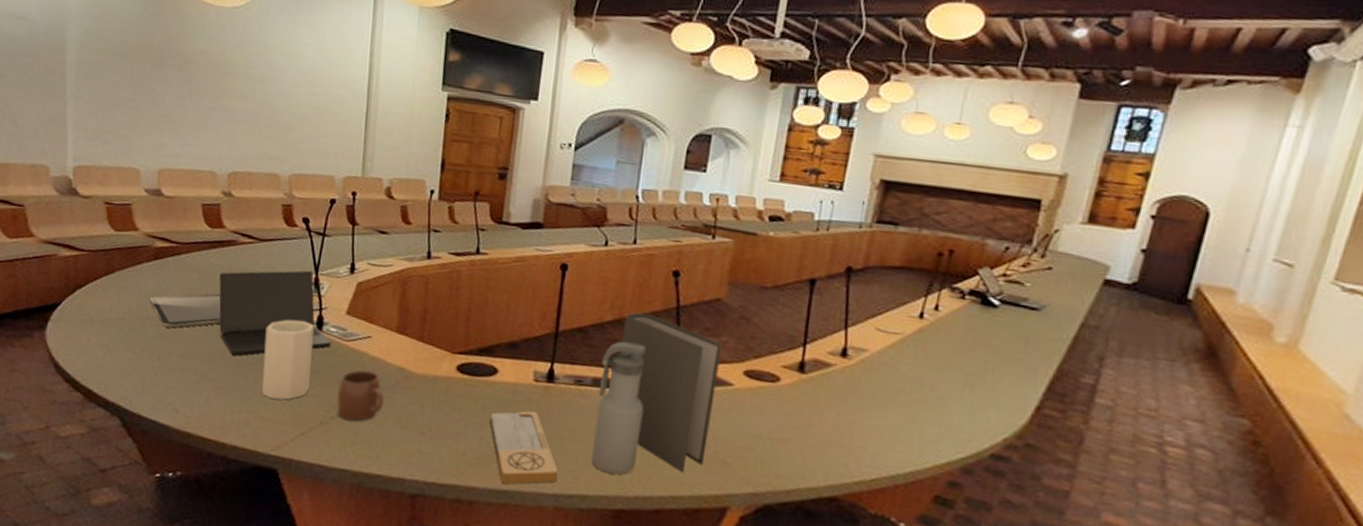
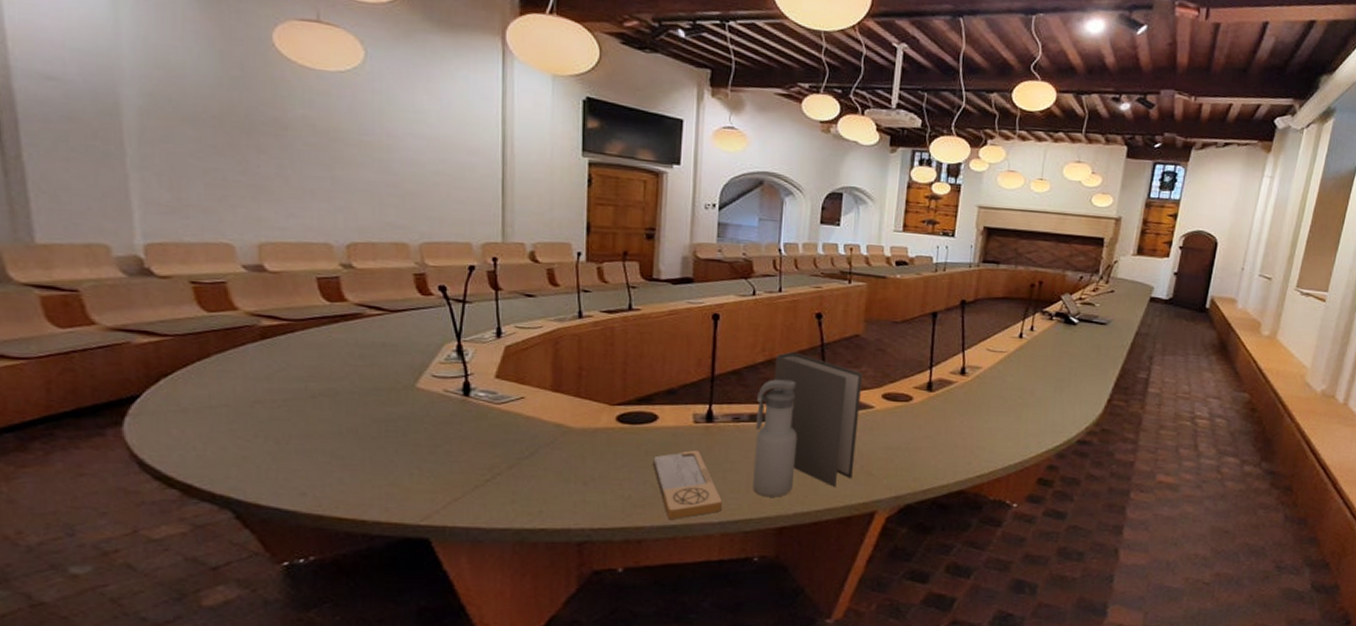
tablet: present [149,293,221,328] -> none [258,369,350,410]
laptop: present [219,270,331,356] -> none [345,338,480,431]
cup: present [261,319,314,400] -> none [404,388,460,470]
mug: present [337,369,385,421] -> none [492,430,544,481]

